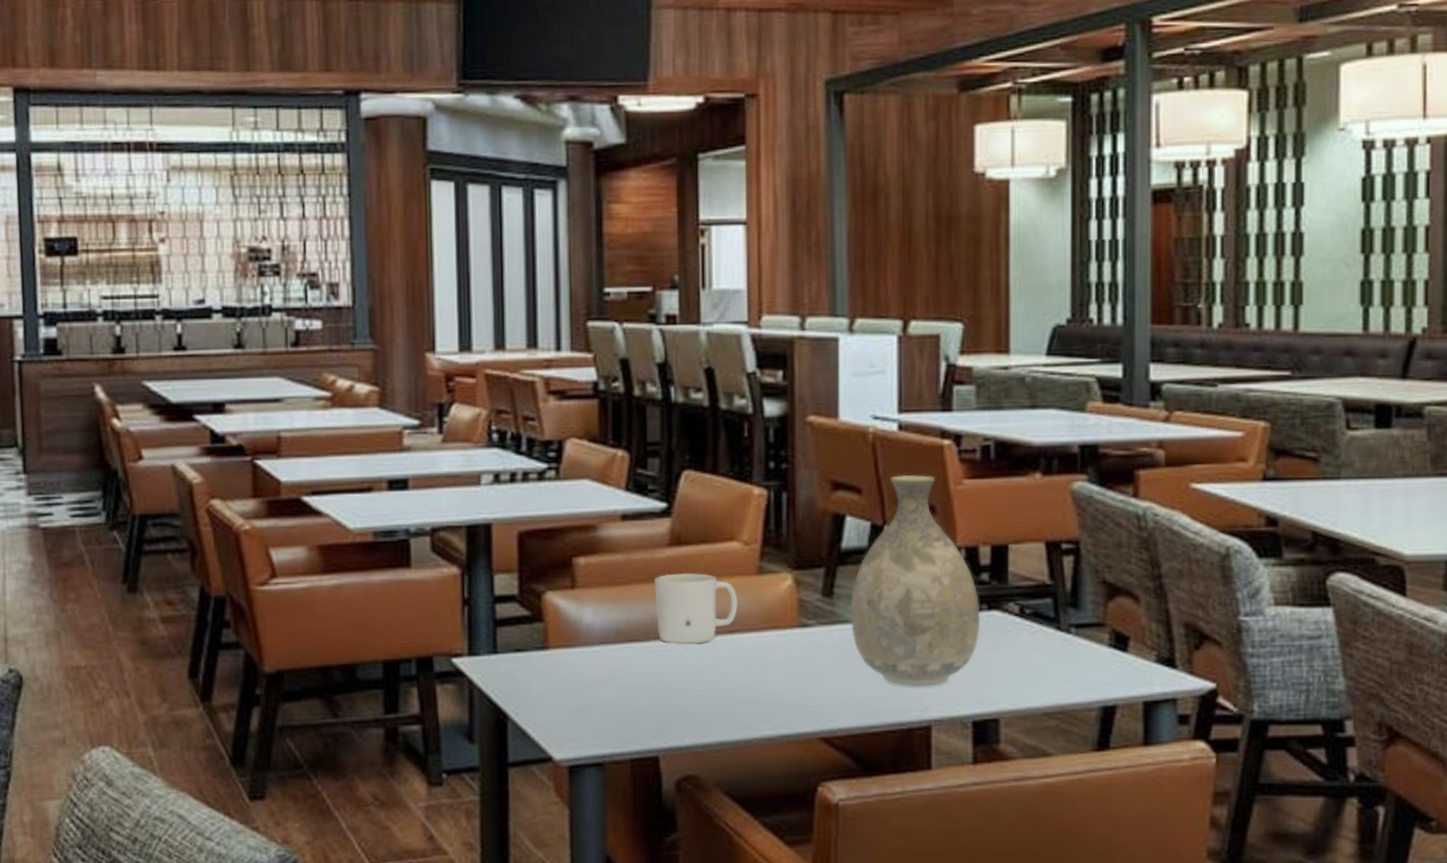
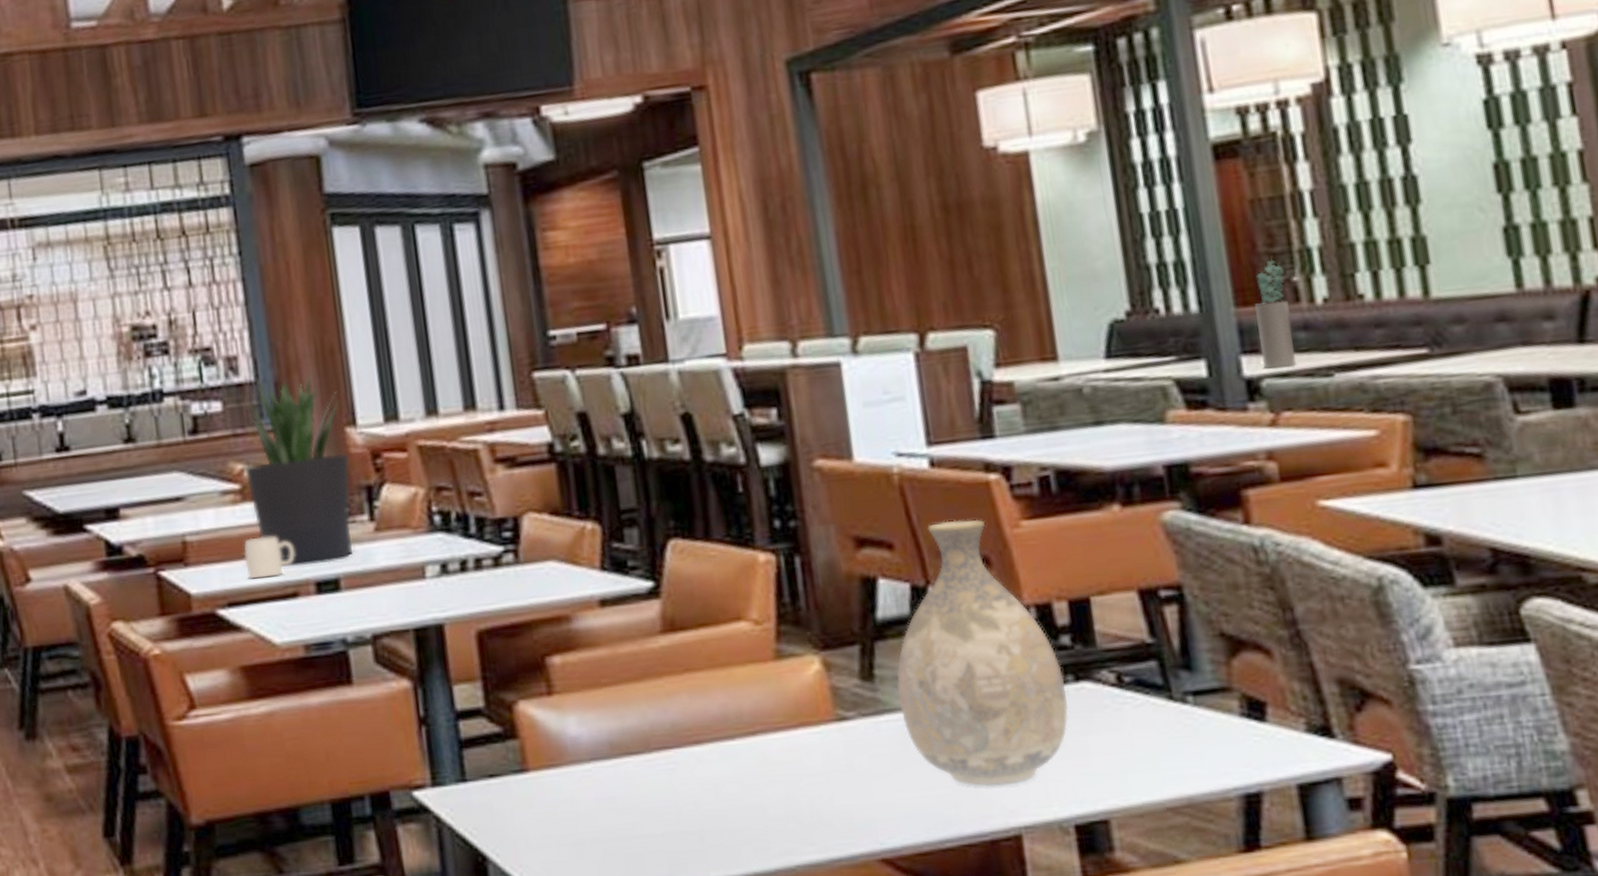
mug: none [329,437,372,473] -> present [243,535,295,579]
planter: none [336,297,426,467] -> present [241,371,353,568]
mug: present [654,572,738,645] -> none [648,664,756,754]
vase: none [1166,285,1193,378] -> present [1255,255,1296,370]

